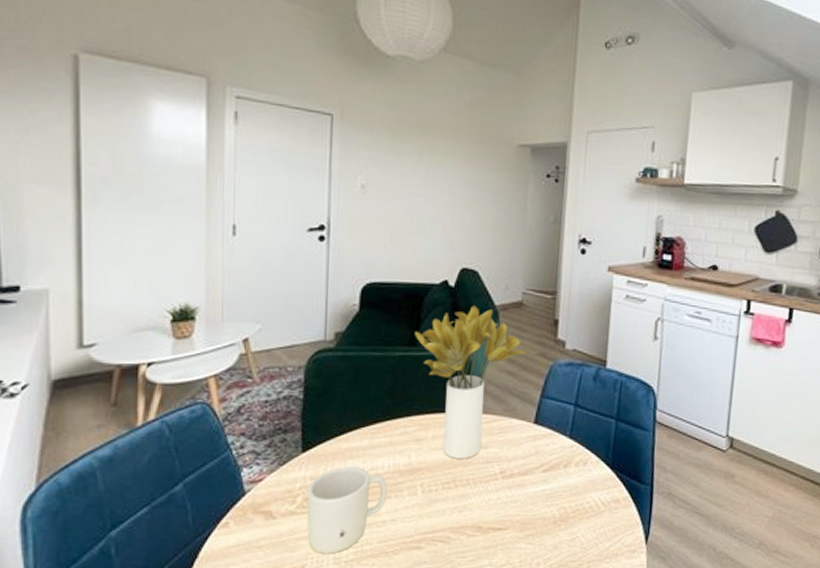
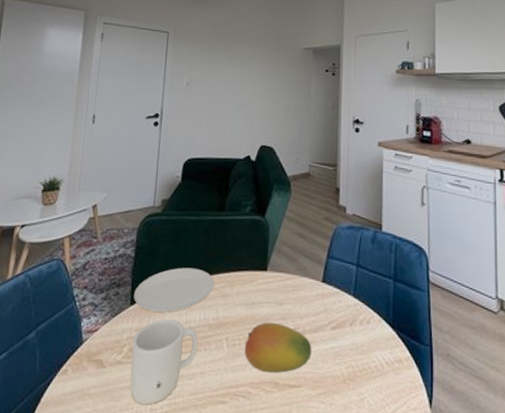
plate: none [306,410,406,459] -> present [134,267,215,312]
flower bouquet: present [415,305,528,459] -> none [224,176,315,315]
fruit: none [442,466,520,518] -> present [244,322,312,373]

